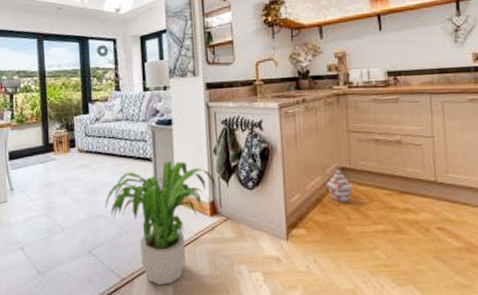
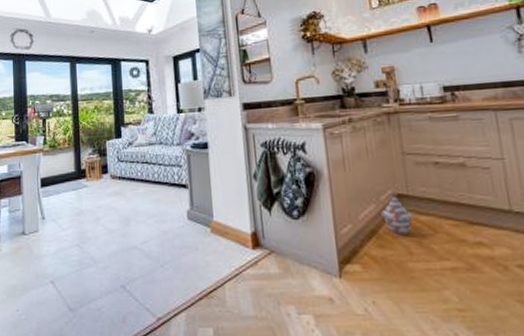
potted plant: present [104,160,216,285] -> none [138,186,258,326]

